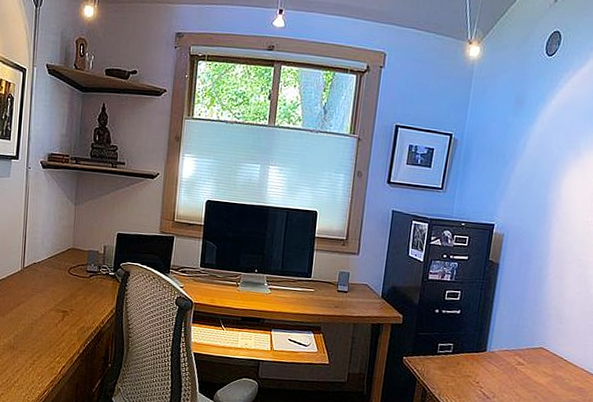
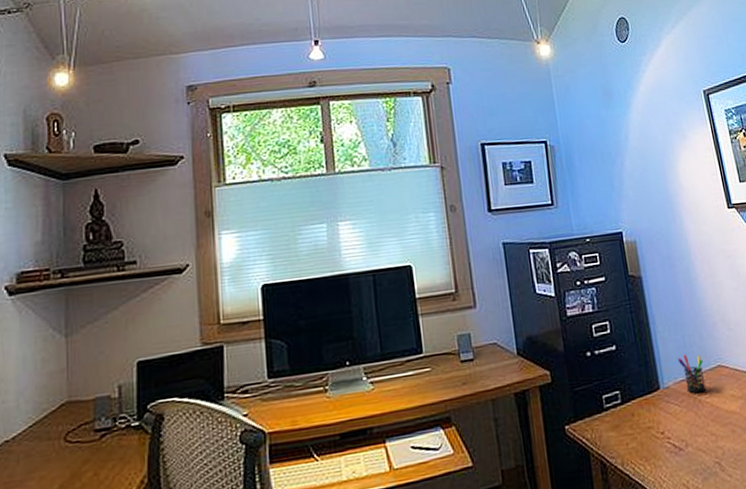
pen holder: none [507,331,530,363] -> present [677,354,706,393]

